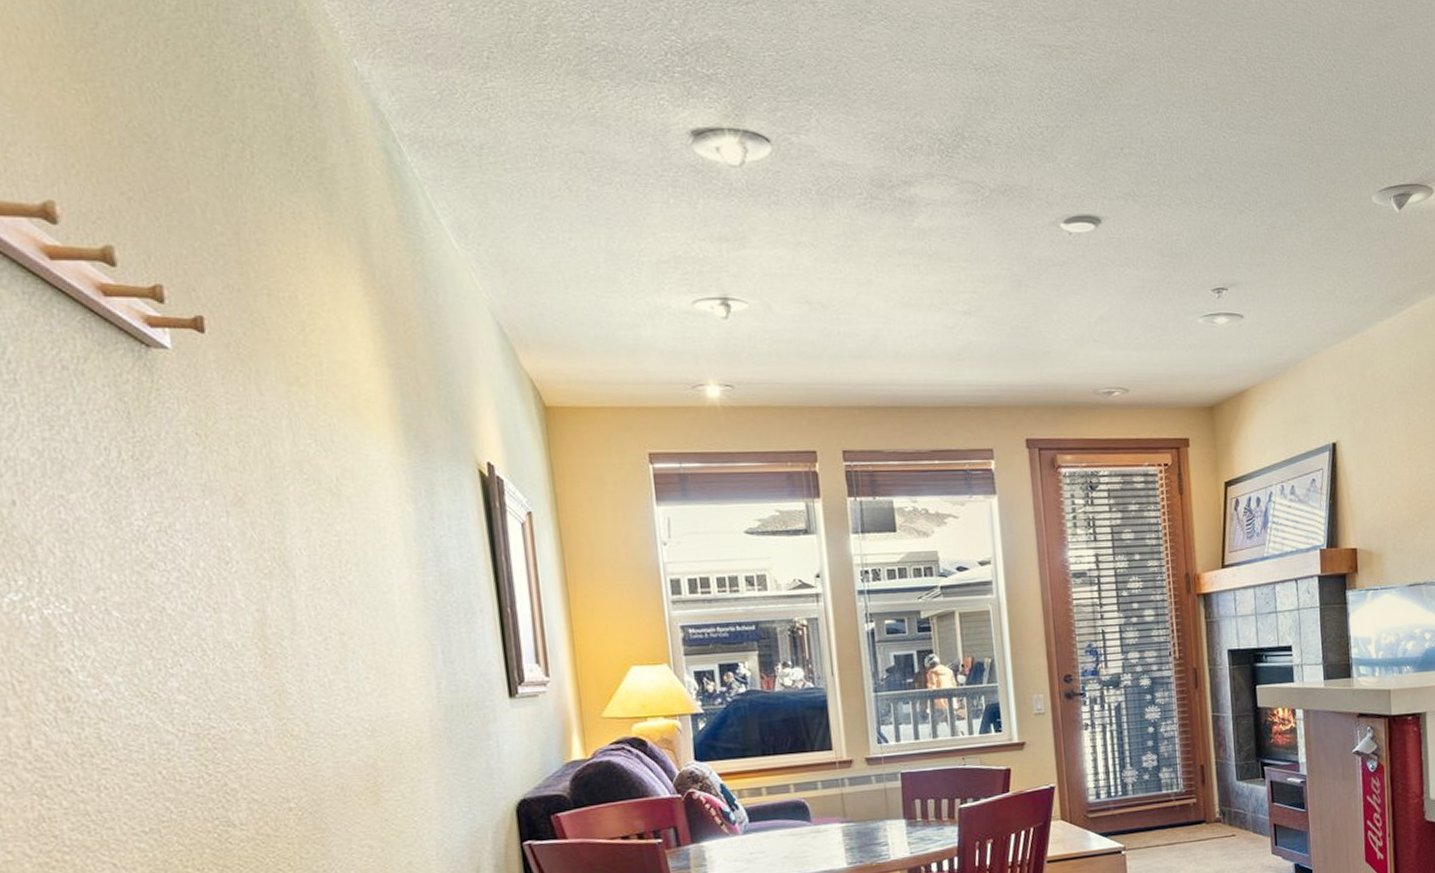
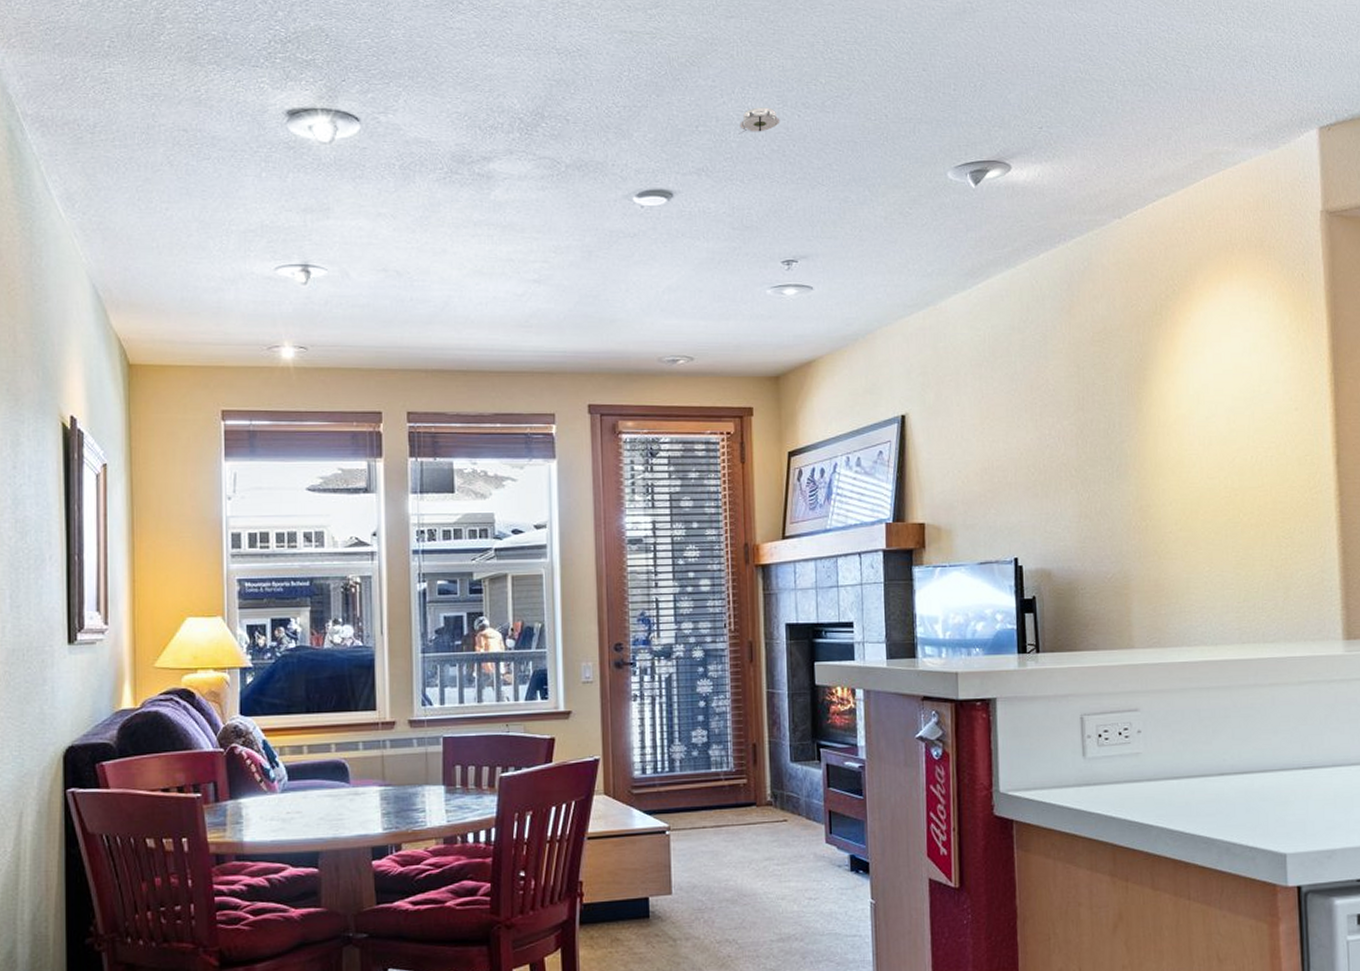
smoke detector: none [1164,128,1206,157] -> present [739,107,780,135]

